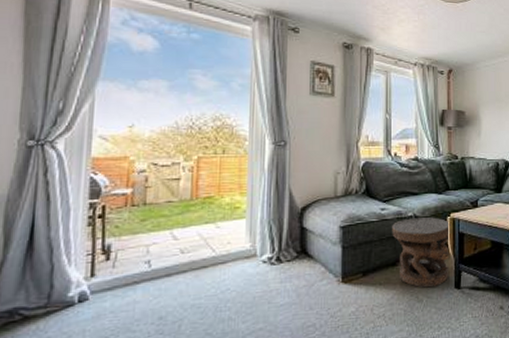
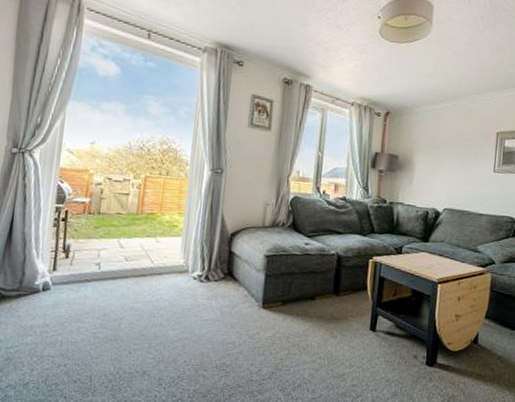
carved stool: present [392,217,451,288] -> none [313,256,372,326]

